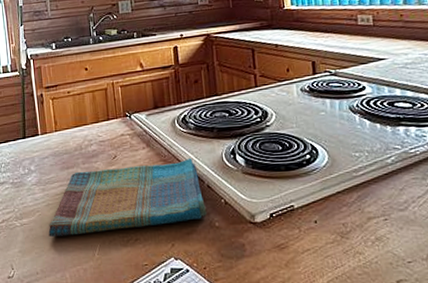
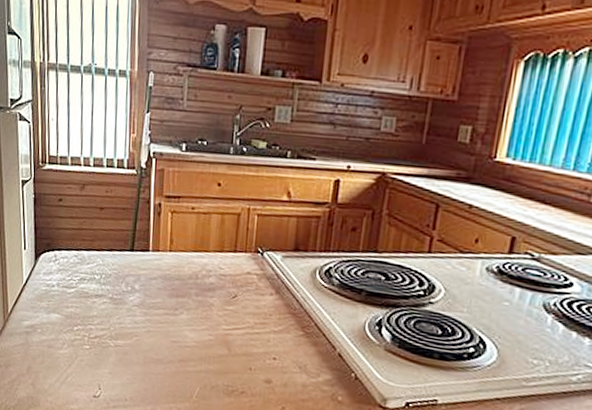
dish towel: present [48,157,207,237] -> none [144,303,331,388]

